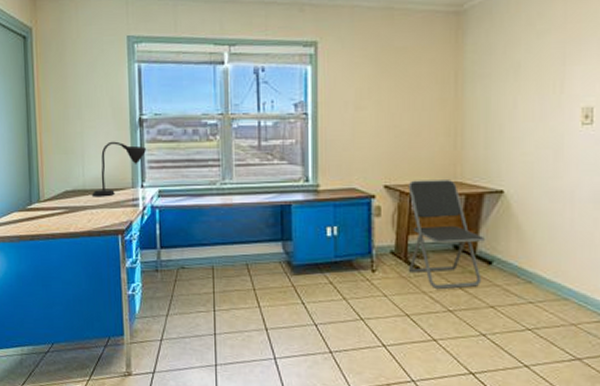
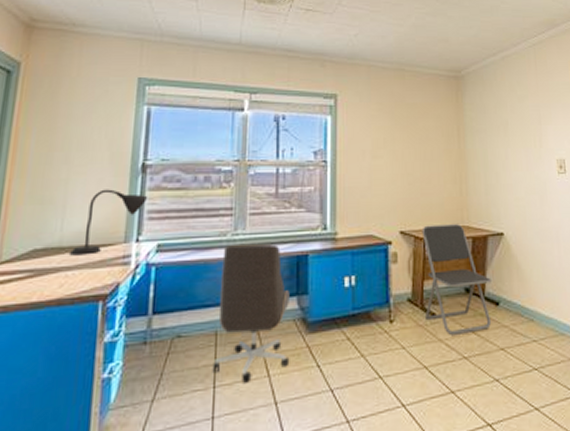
office chair: none [212,193,277,310] -> present [212,244,290,383]

